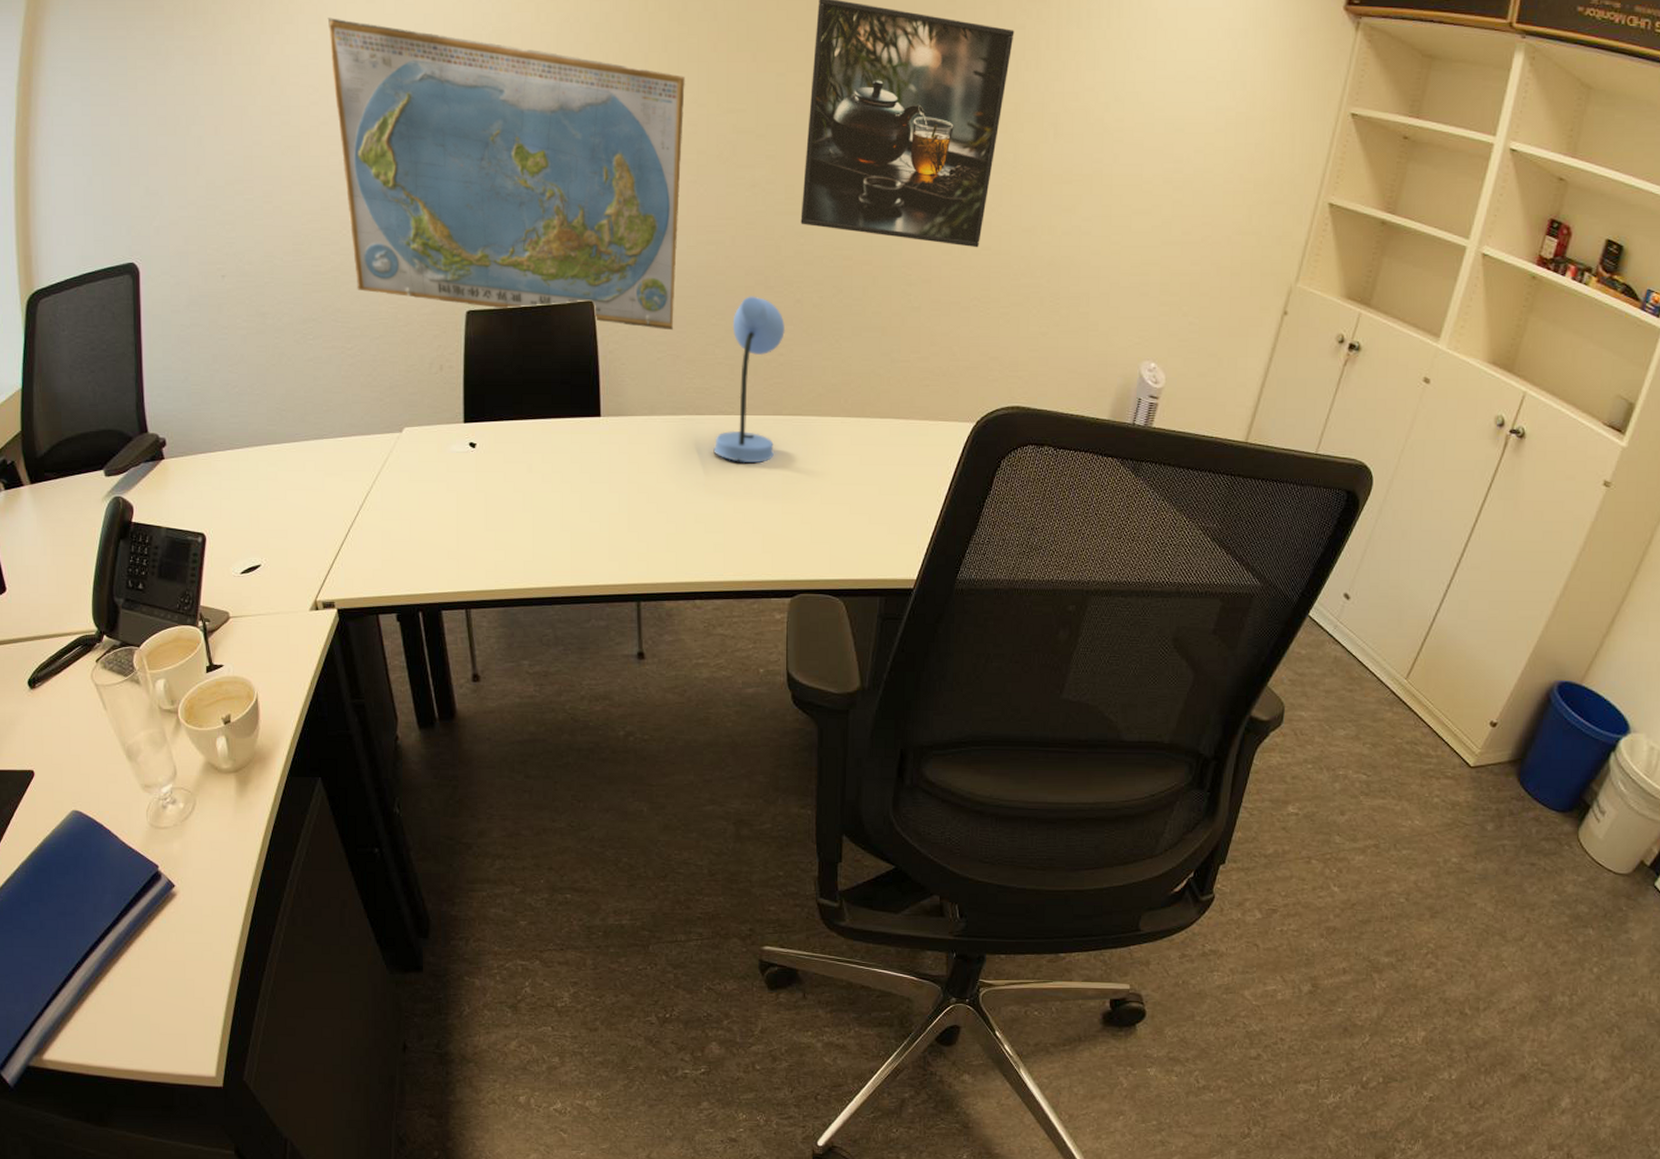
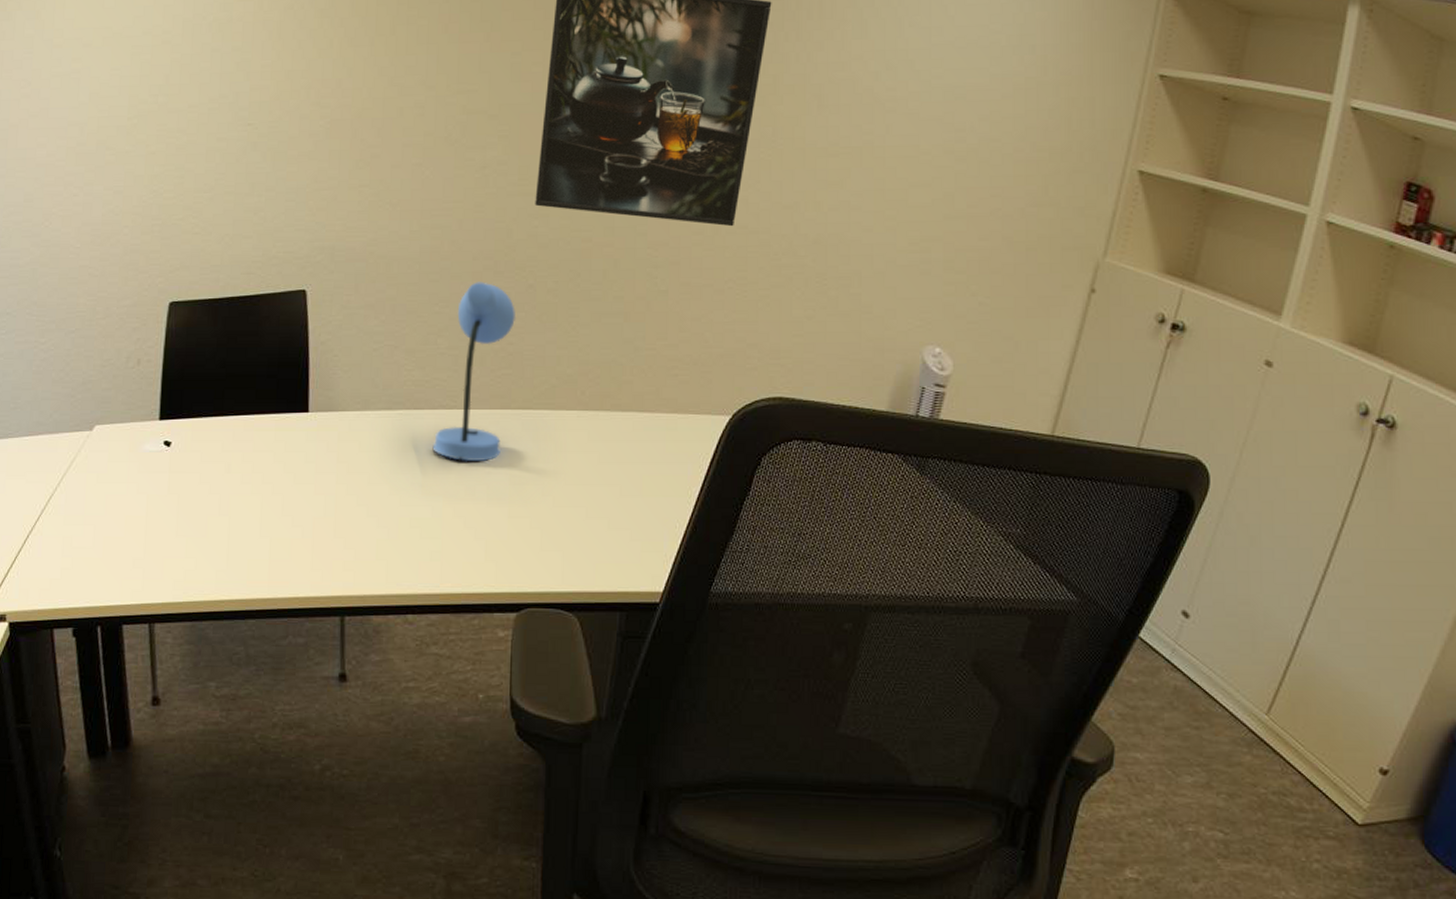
world map: present [327,18,685,331] -> none [45,13,413,320]

